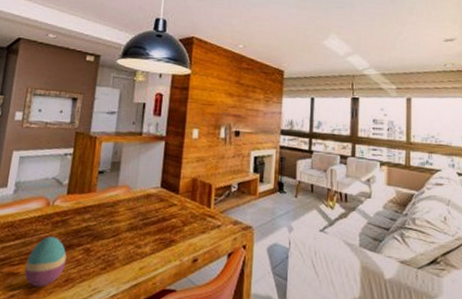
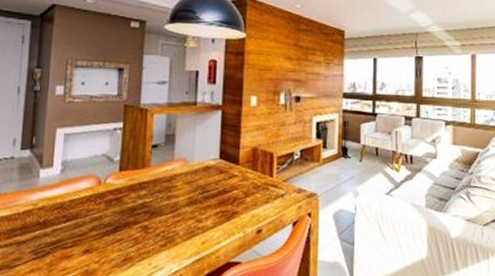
decorative egg: present [24,236,67,287] -> none [79,216,123,268]

